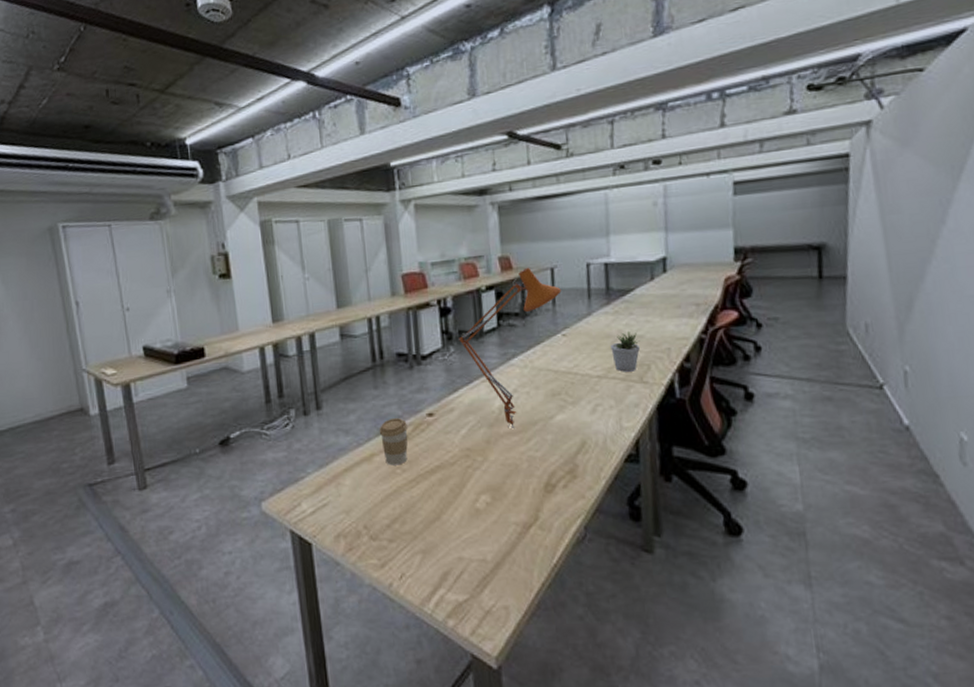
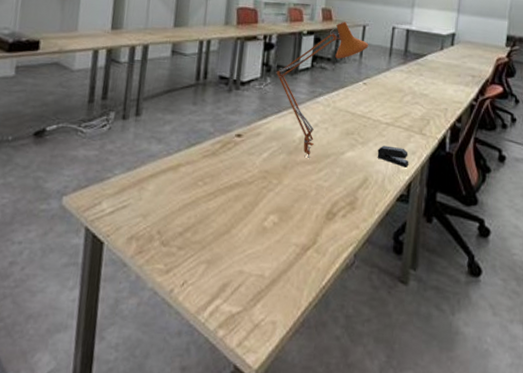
coffee cup: present [379,418,409,466] -> none [189,134,217,178]
stapler: none [592,401,633,424] -> present [377,145,409,168]
potted plant: present [611,331,640,372] -> none [401,89,425,124]

